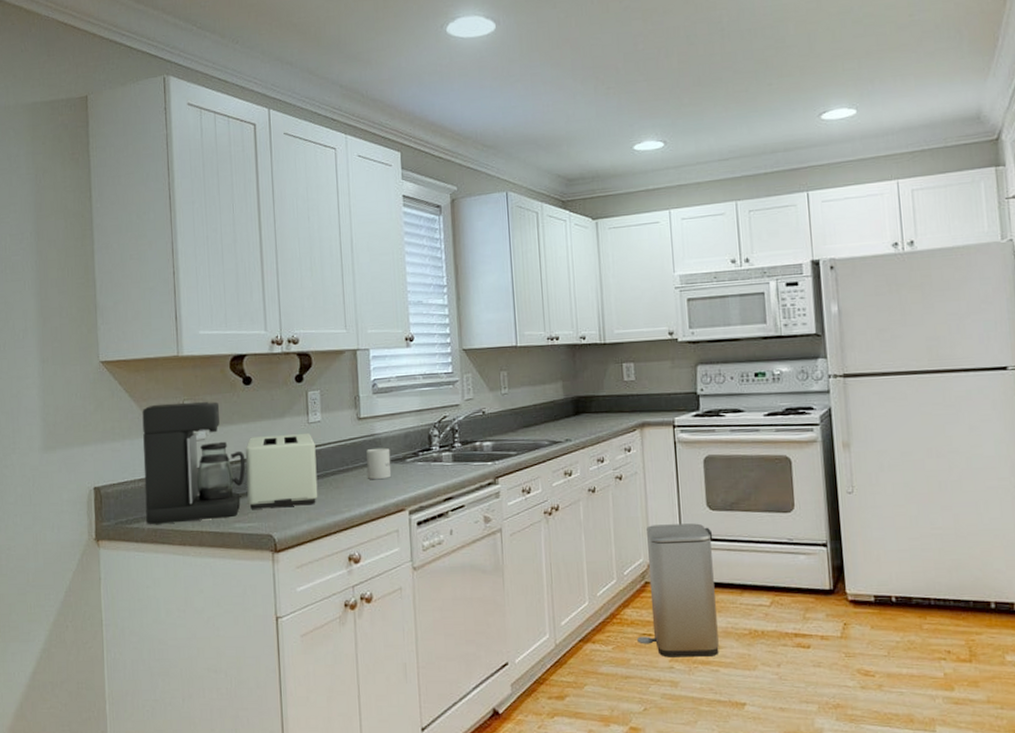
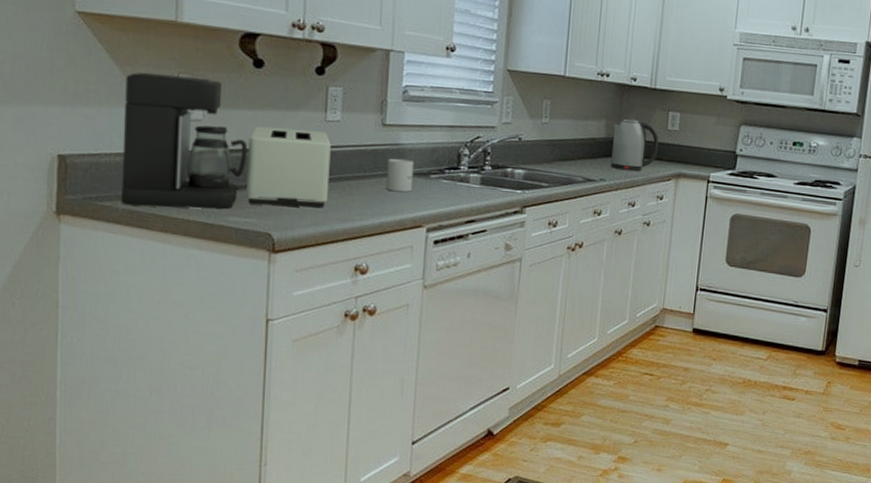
kettle: none [570,376,618,428] -> present [610,118,659,172]
pedal bin: present [637,523,719,658] -> none [639,273,727,400]

